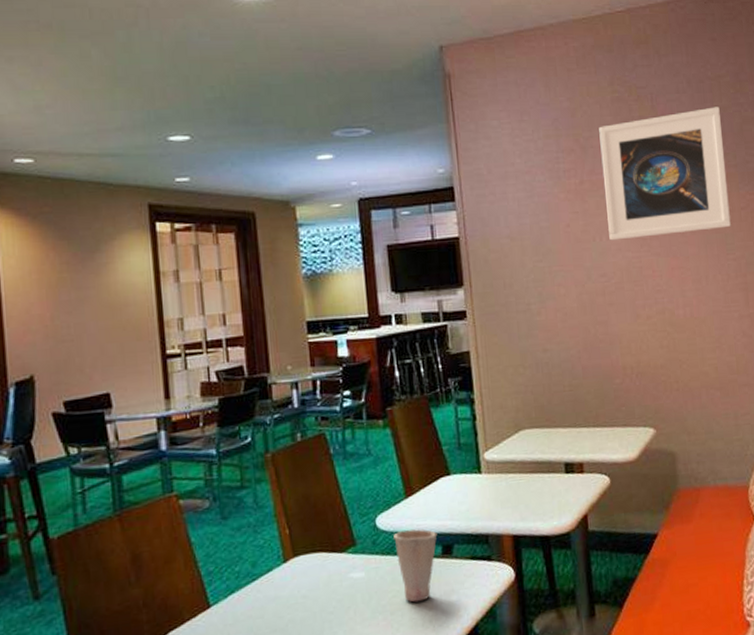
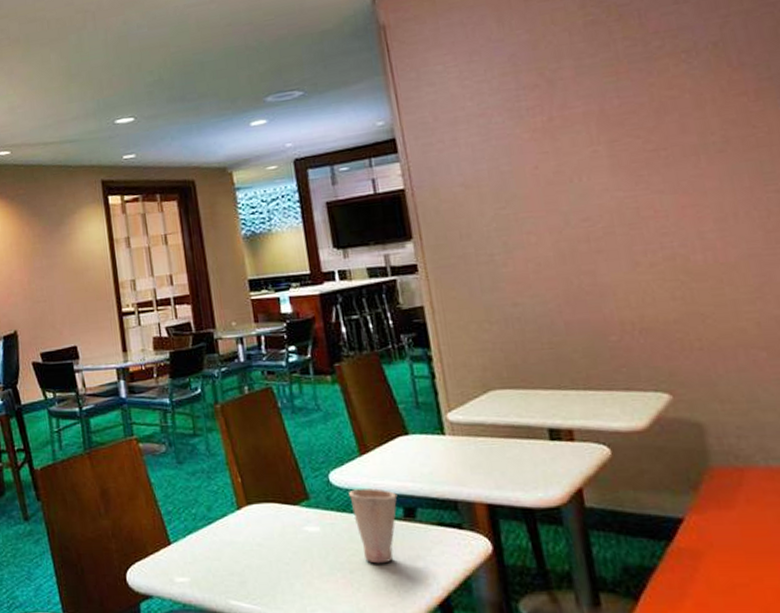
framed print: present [599,107,731,241] -> none [569,11,768,180]

